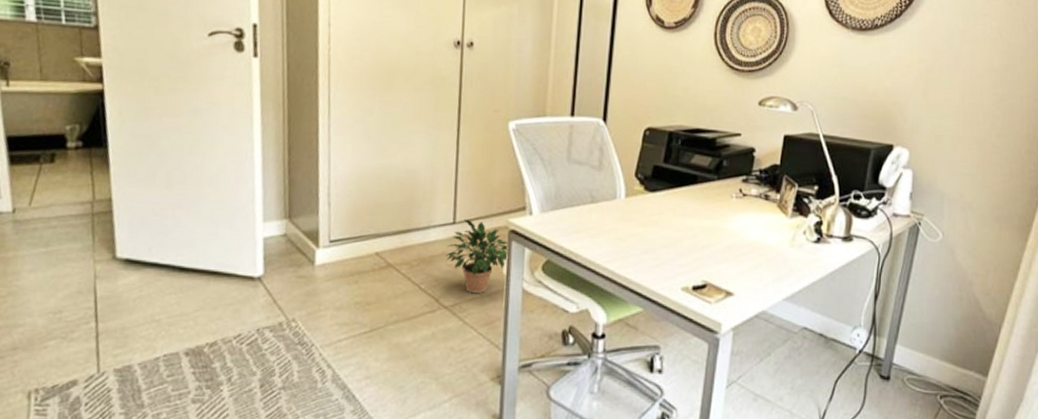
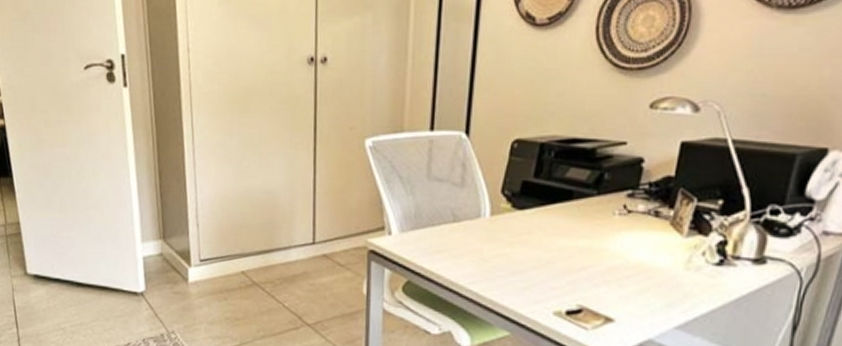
potted plant: present [445,219,509,294] -> none [306,239,369,313]

